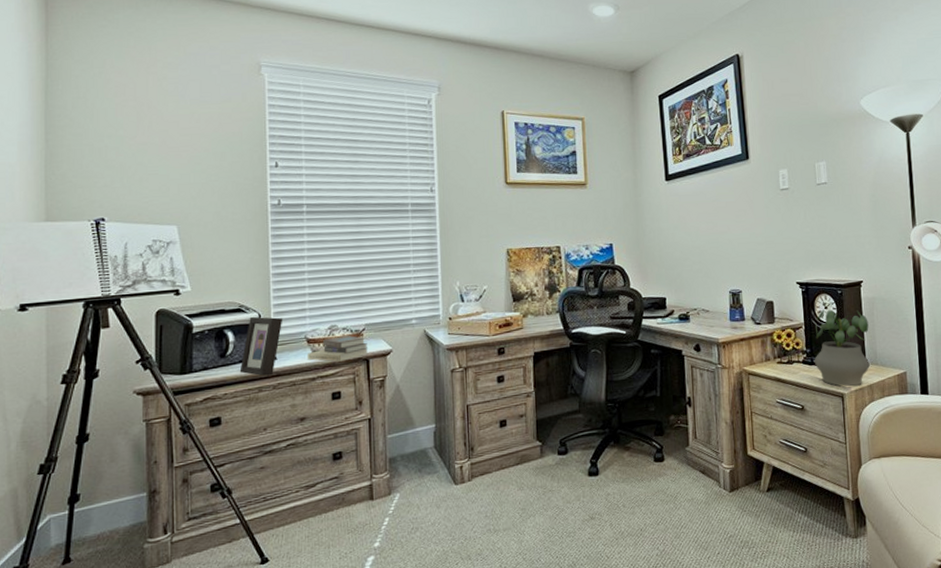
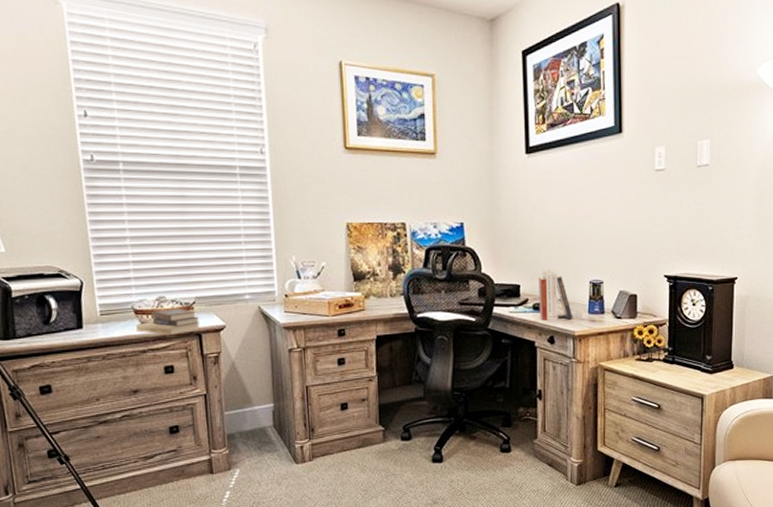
picture frame: present [239,317,283,376] -> none [65,284,107,346]
books: none [682,282,716,330] -> present [538,269,573,320]
potted plant: present [814,309,871,387] -> none [675,306,739,388]

